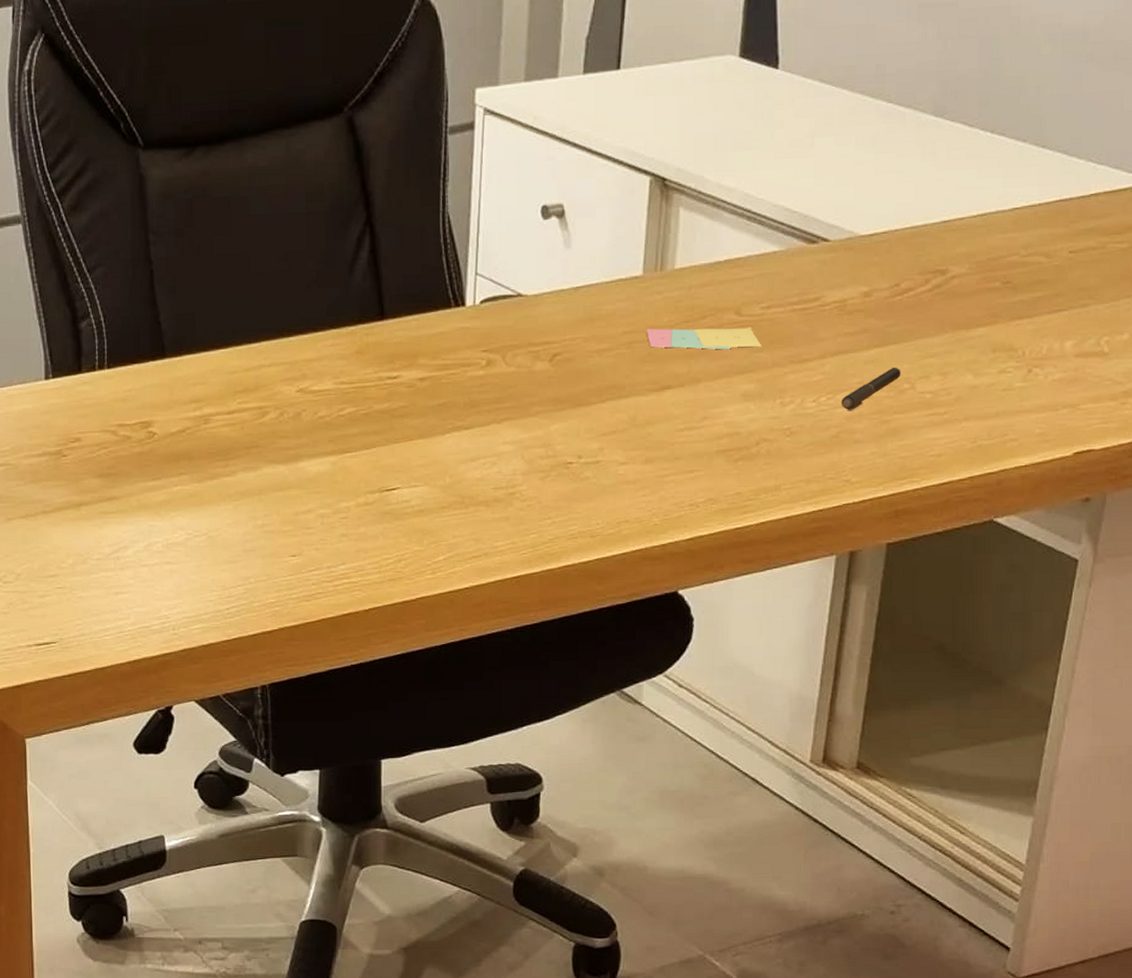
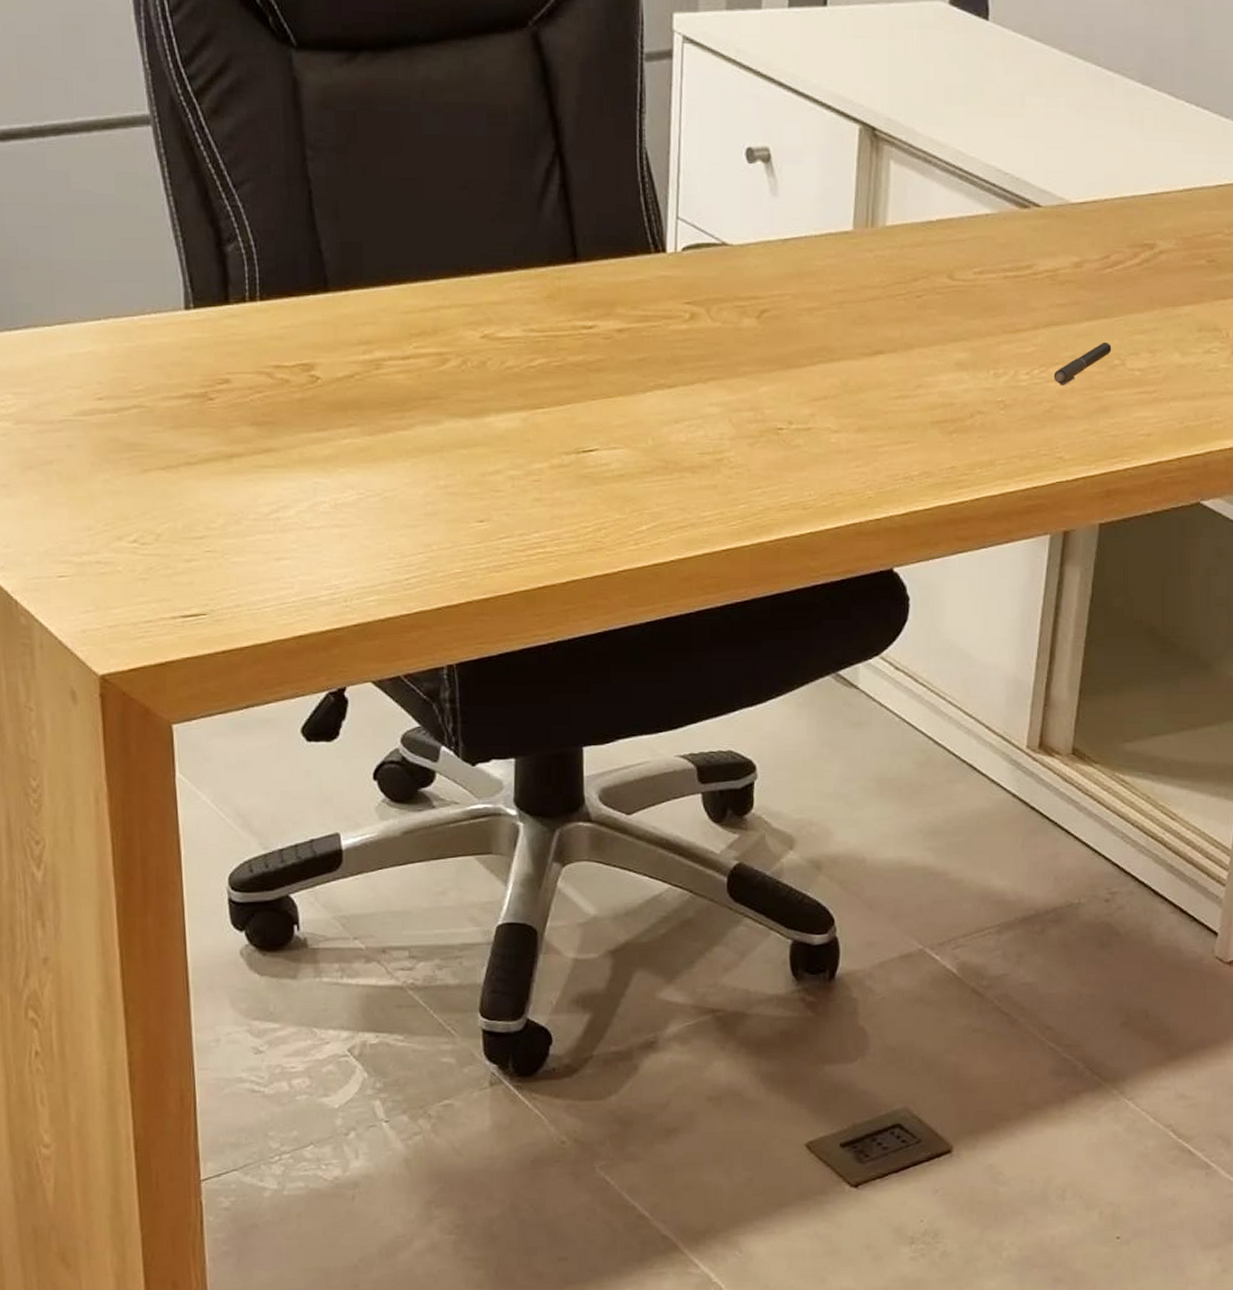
sticky notes: present [646,328,762,350] -> none [857,288,975,315]

